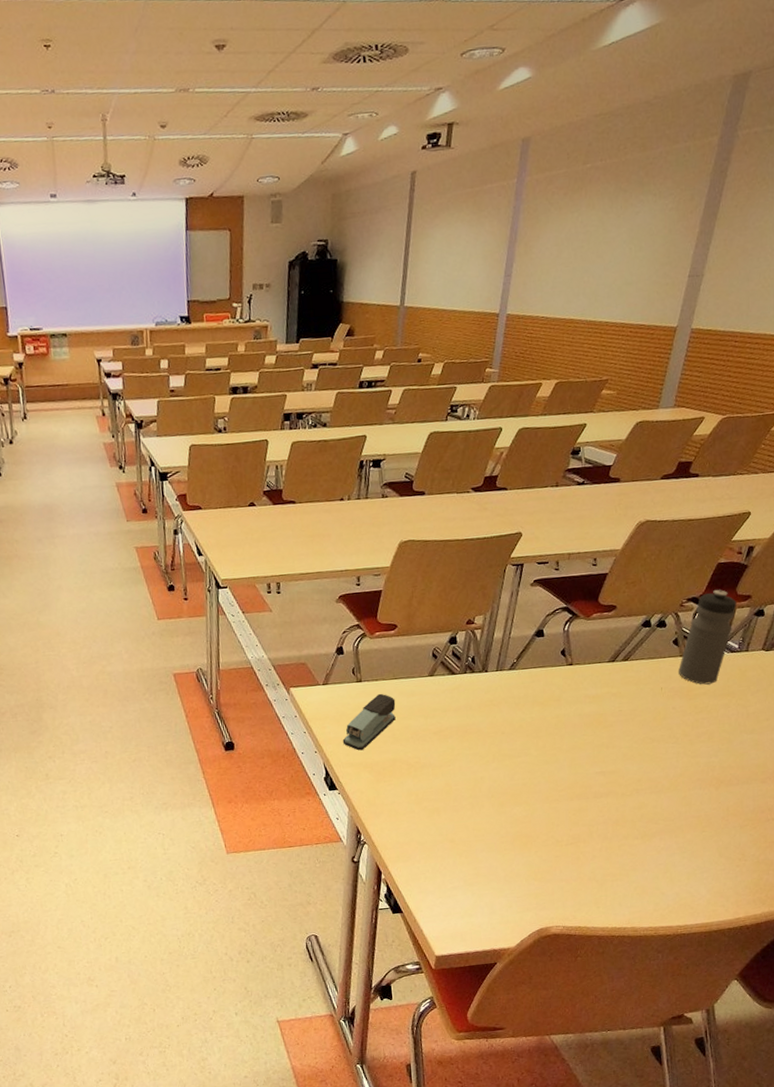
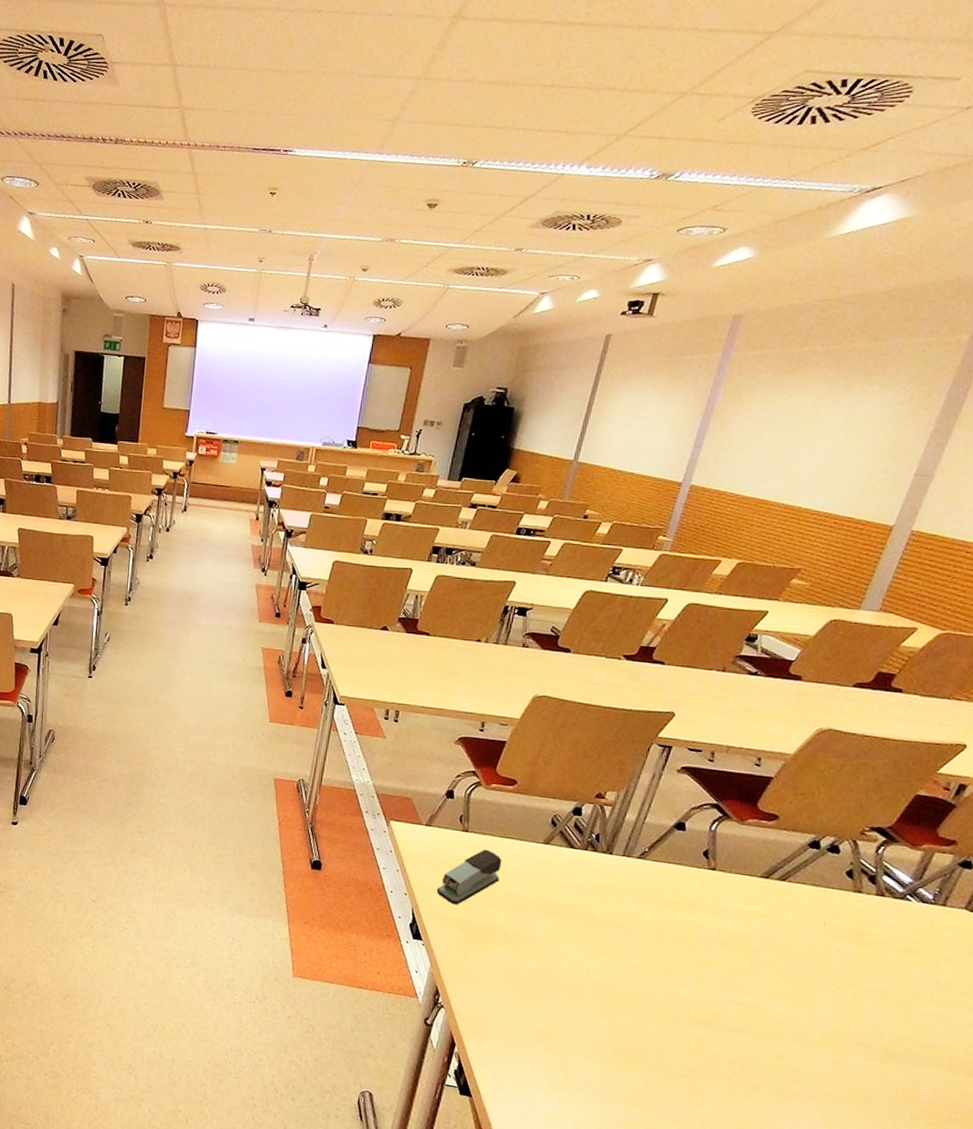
water bottle: present [677,590,737,685] -> none [848,825,936,934]

